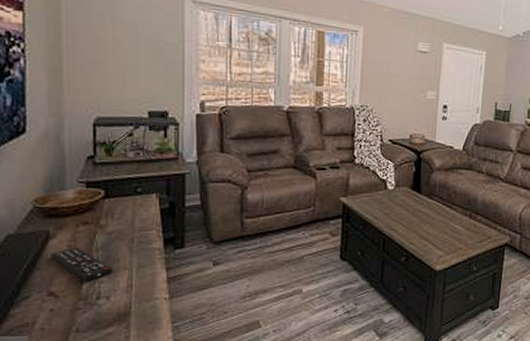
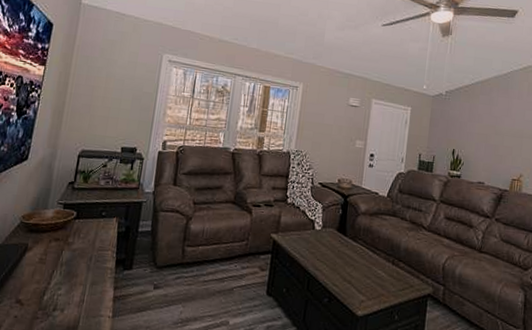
remote control: present [50,247,114,281] -> none [24,260,71,293]

